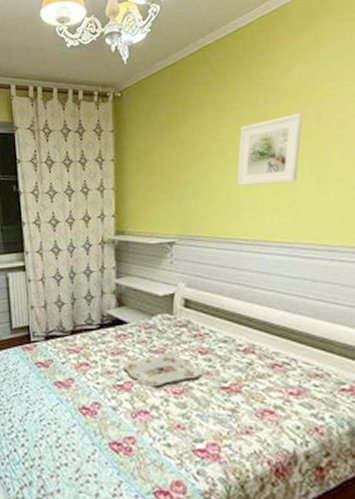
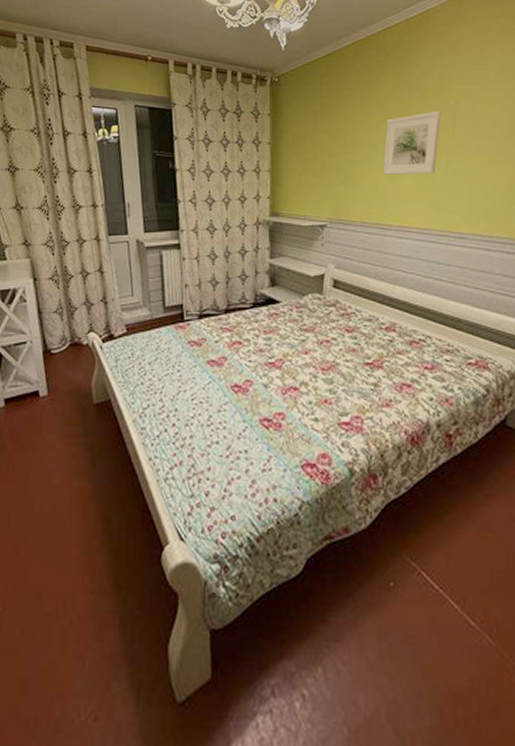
serving tray: present [123,354,201,387] -> none [275,332,347,364]

